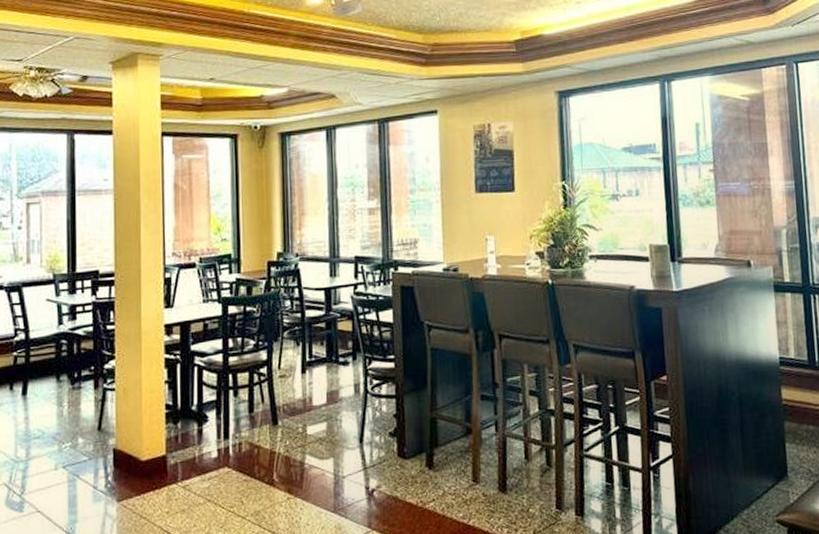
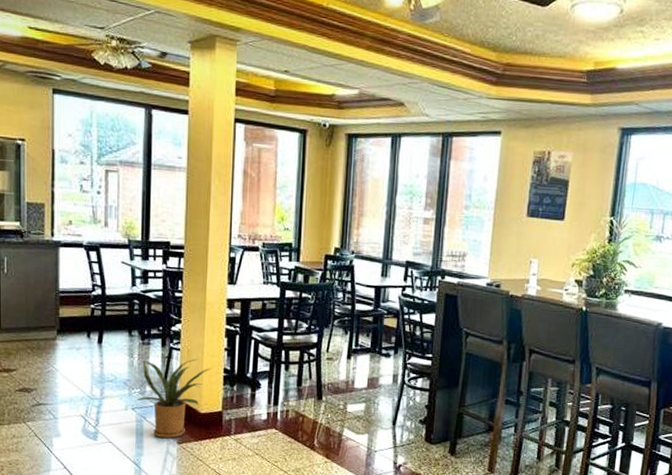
house plant: none [68,397,151,498] -> present [137,359,211,439]

